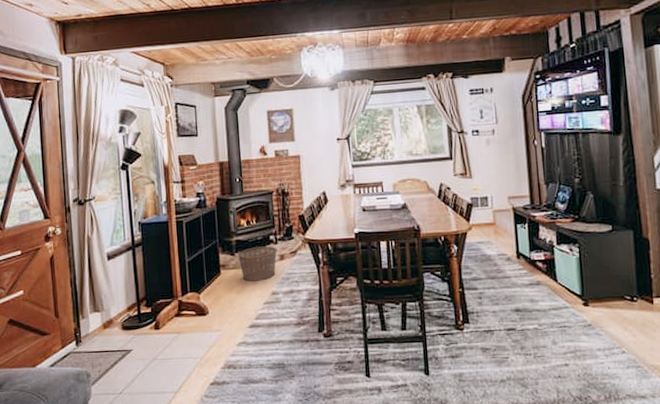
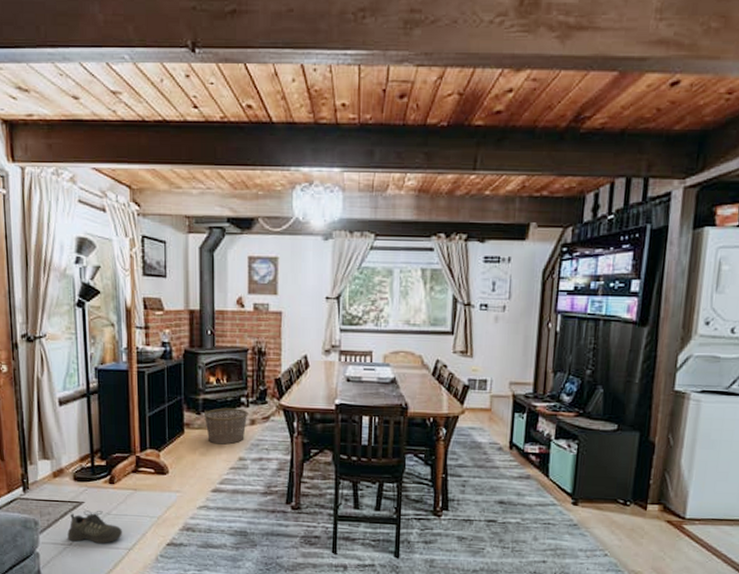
shoe: none [117,357,169,390] -> present [67,510,123,544]

